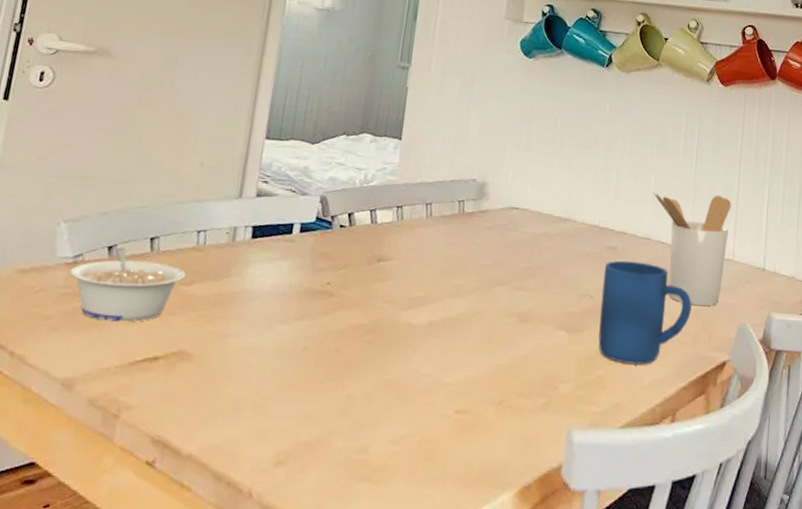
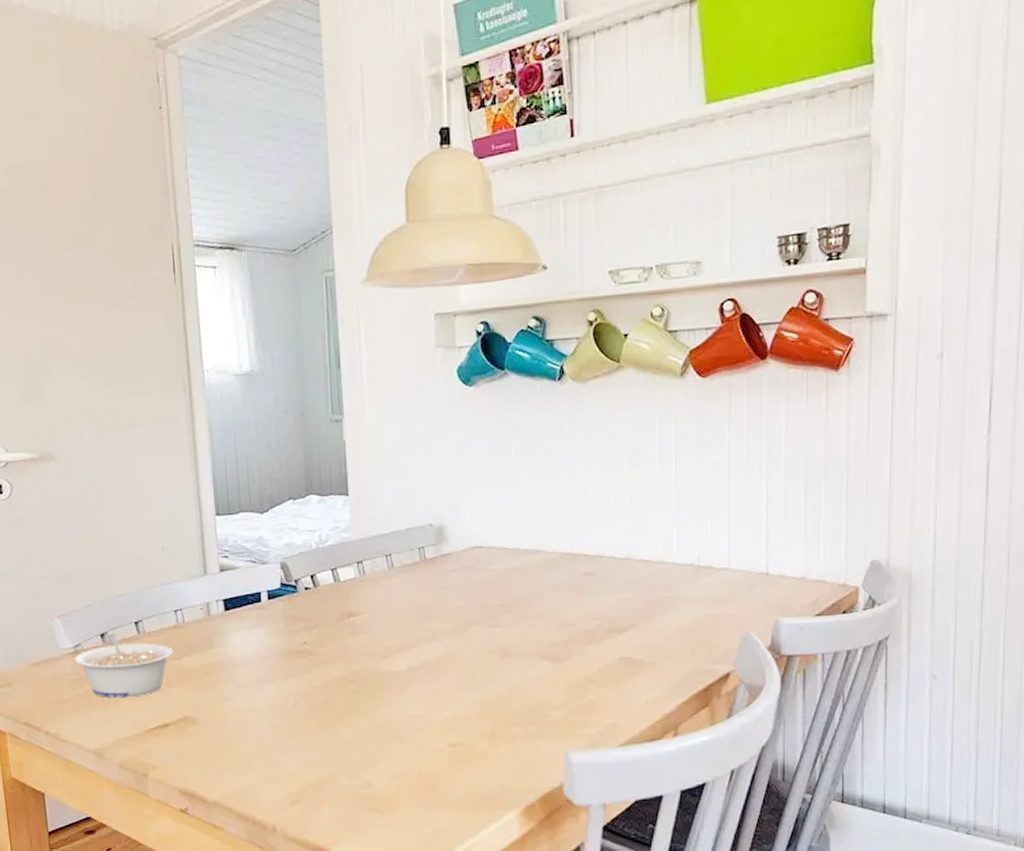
mug: present [598,260,692,365] -> none [583,584,685,686]
utensil holder: present [652,192,732,306] -> none [628,501,723,620]

